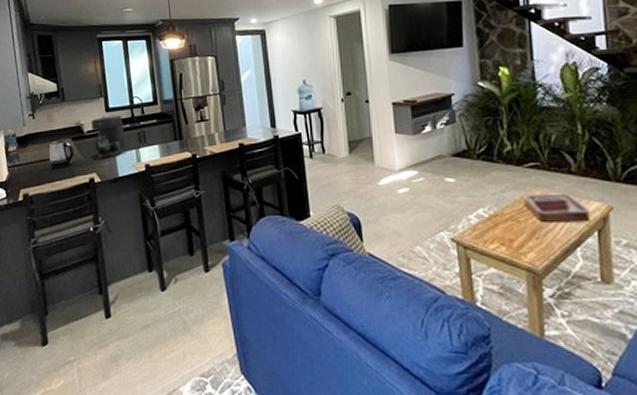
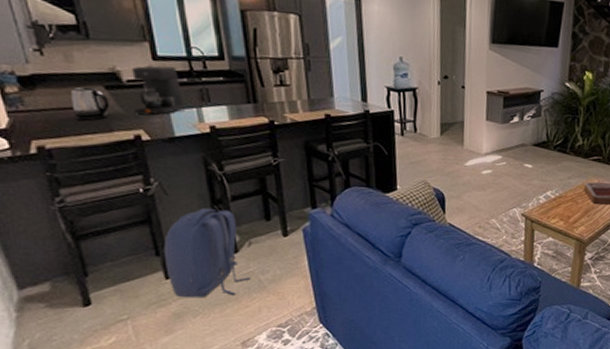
backpack: none [105,244,177,340] -> present [164,208,251,299]

